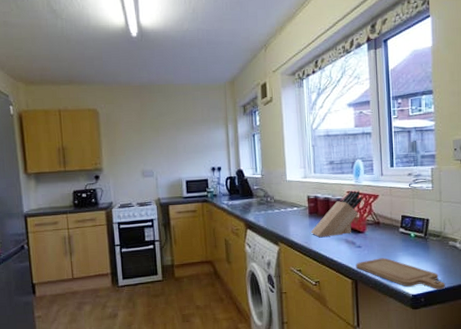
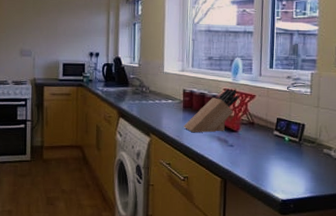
chopping board: present [356,258,446,290] -> none [226,159,317,198]

